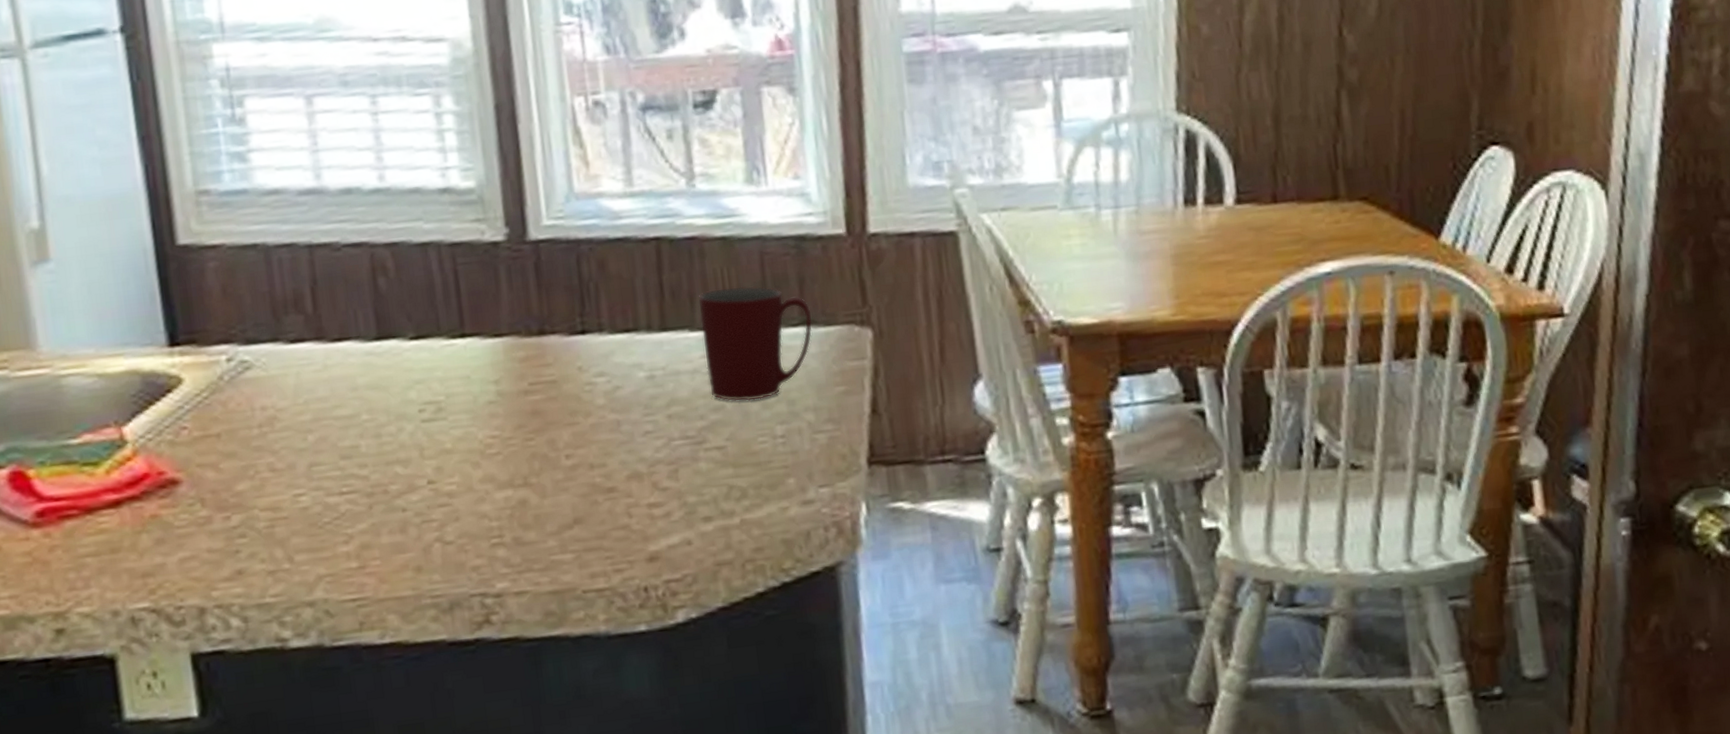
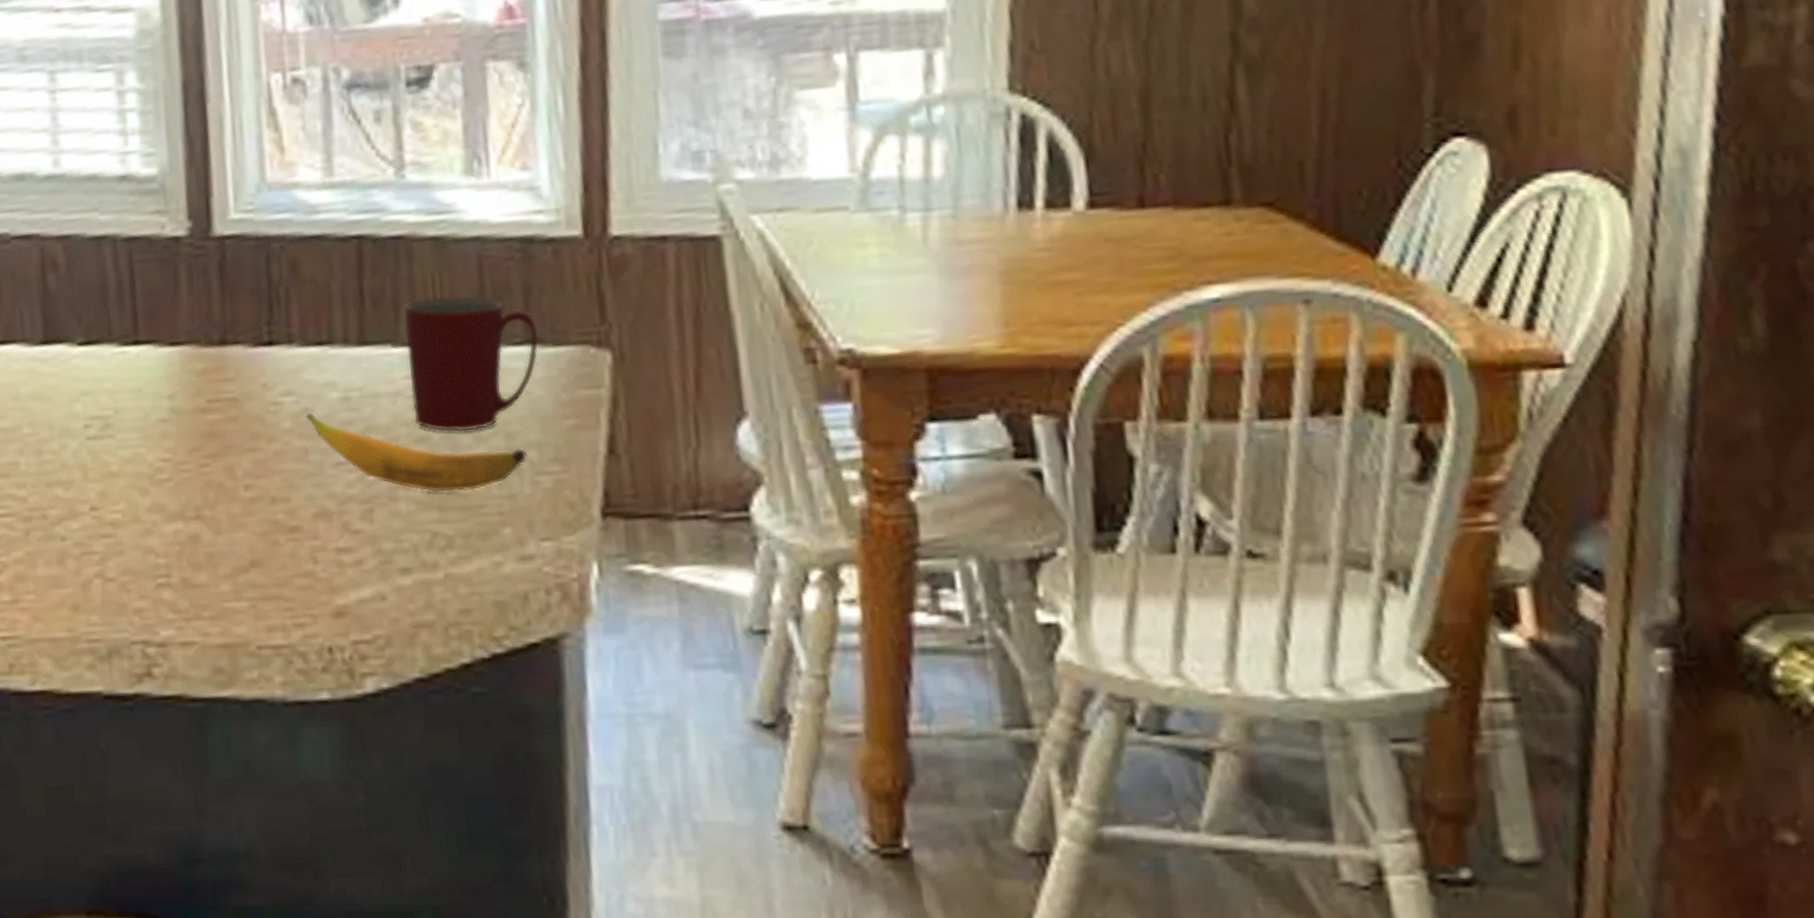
banana: none [616,389,806,452] -> present [305,412,527,492]

